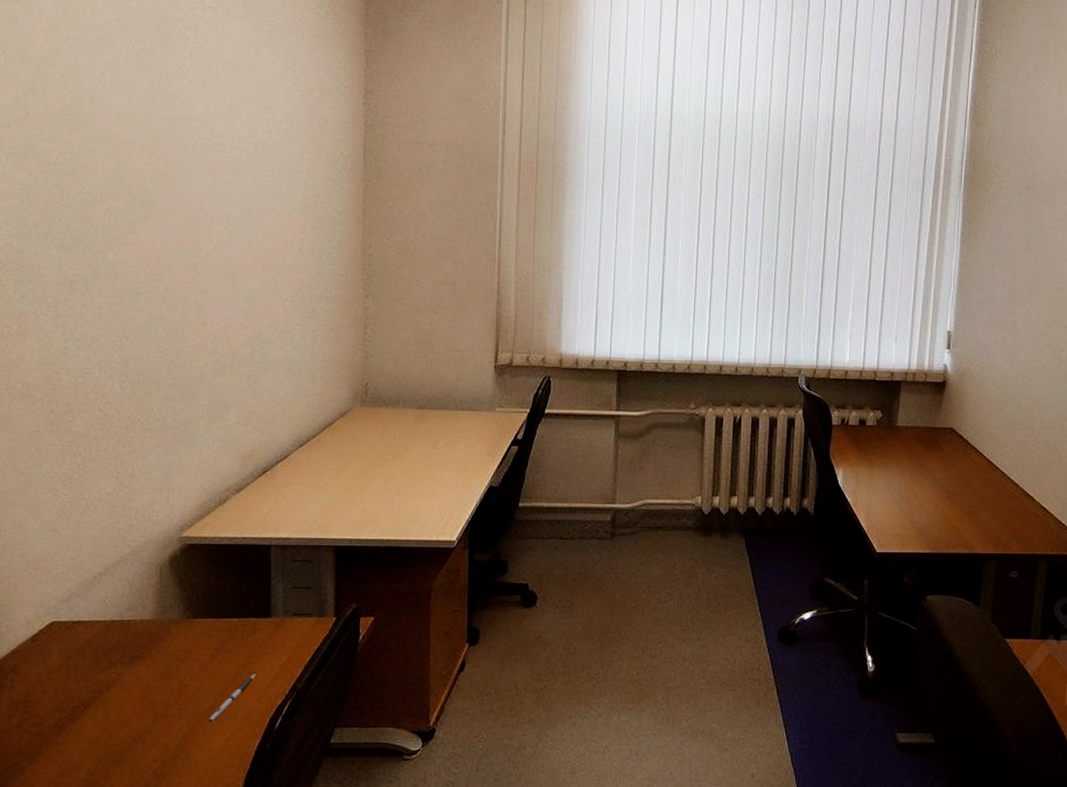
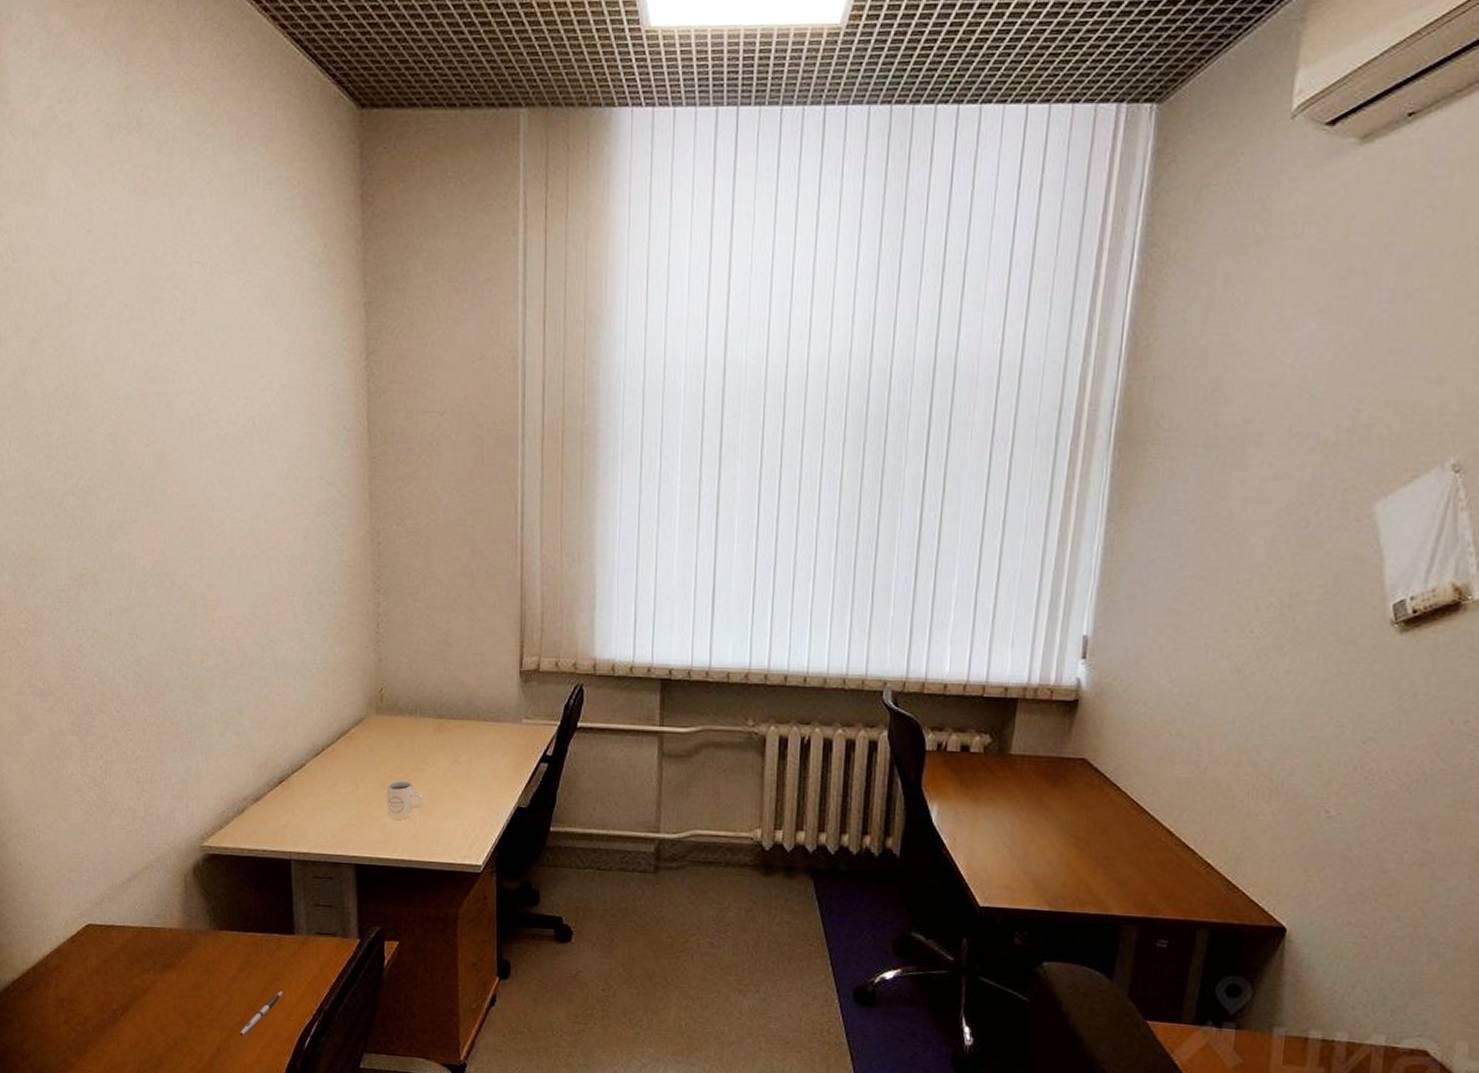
mug: none [367,466,403,502] -> present [386,780,424,820]

